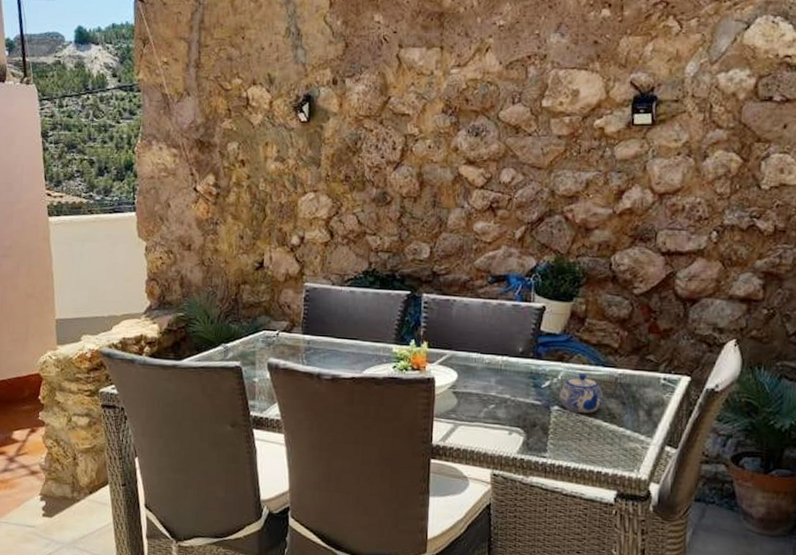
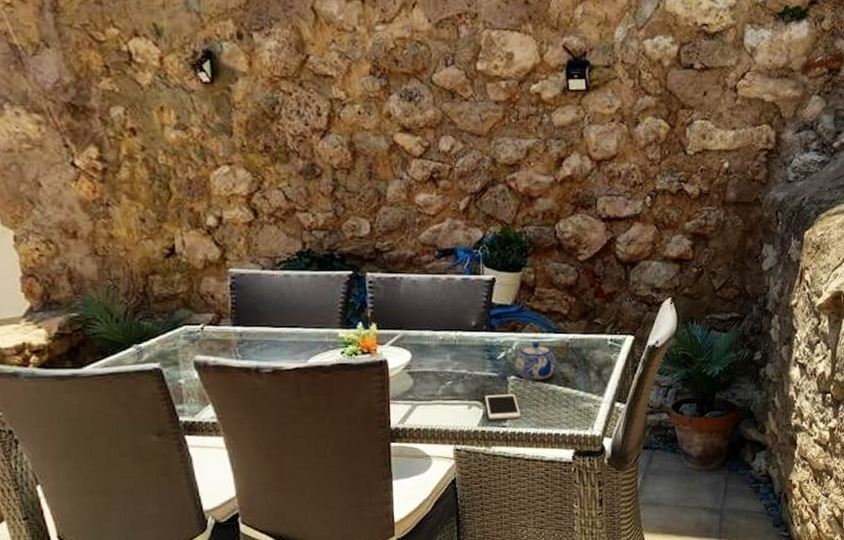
cell phone: none [526,423,562,450] -> present [485,393,521,420]

